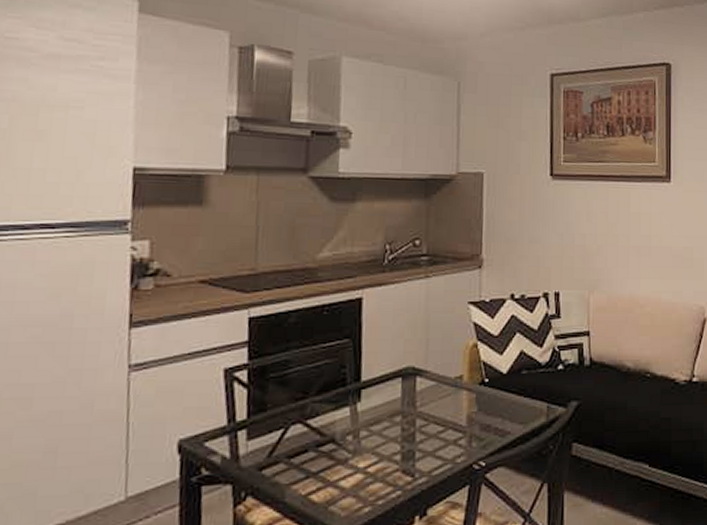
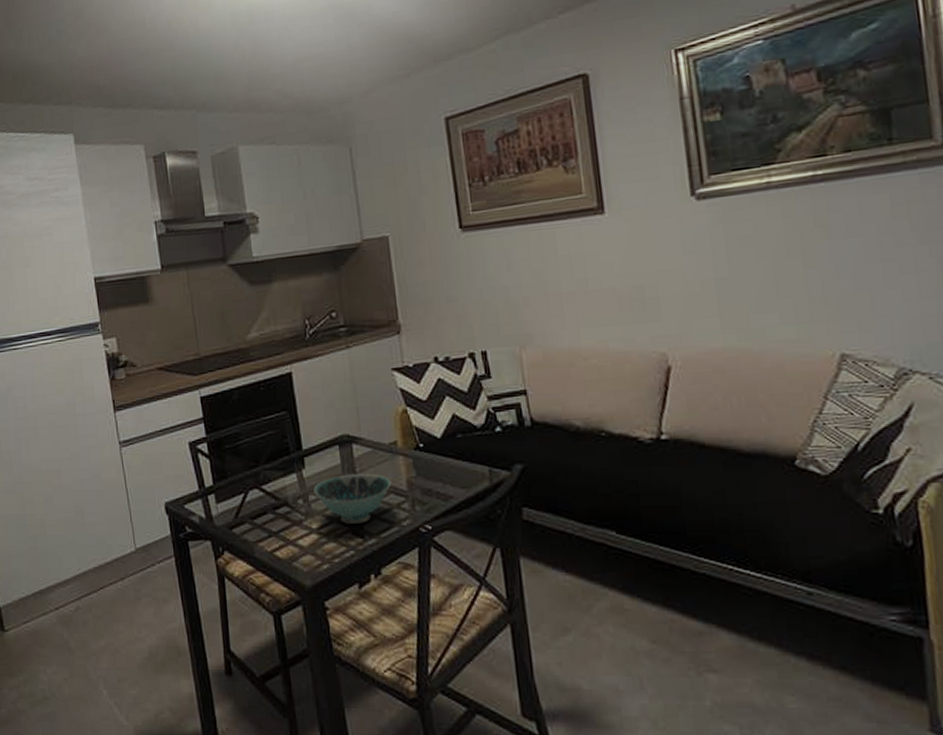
bowl: none [366,408,452,462] -> present [313,473,392,524]

